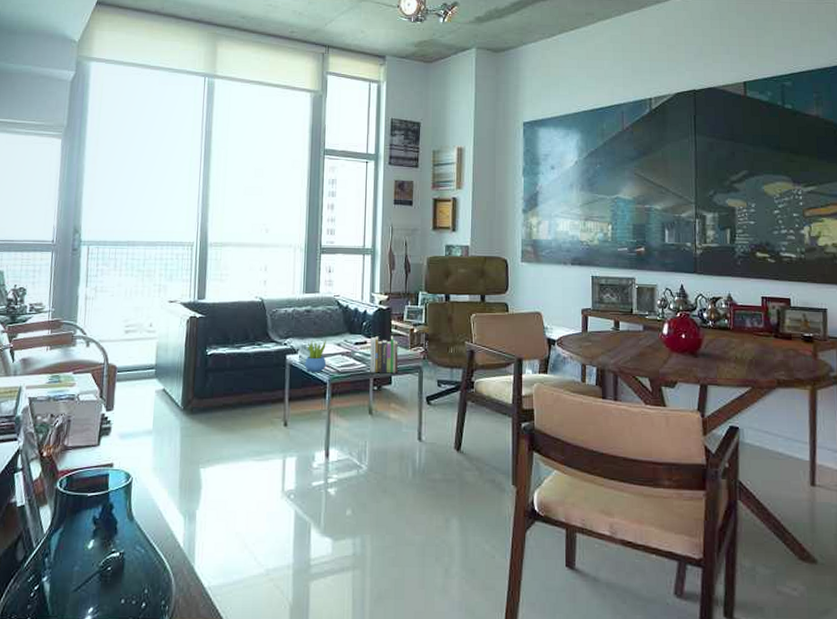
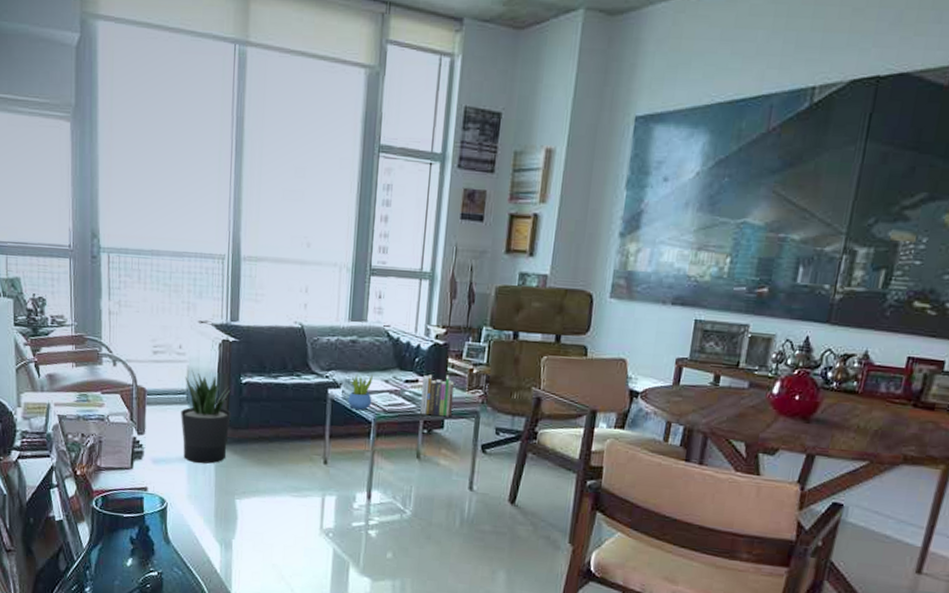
planter: none [149,345,197,434] -> present [181,369,231,464]

